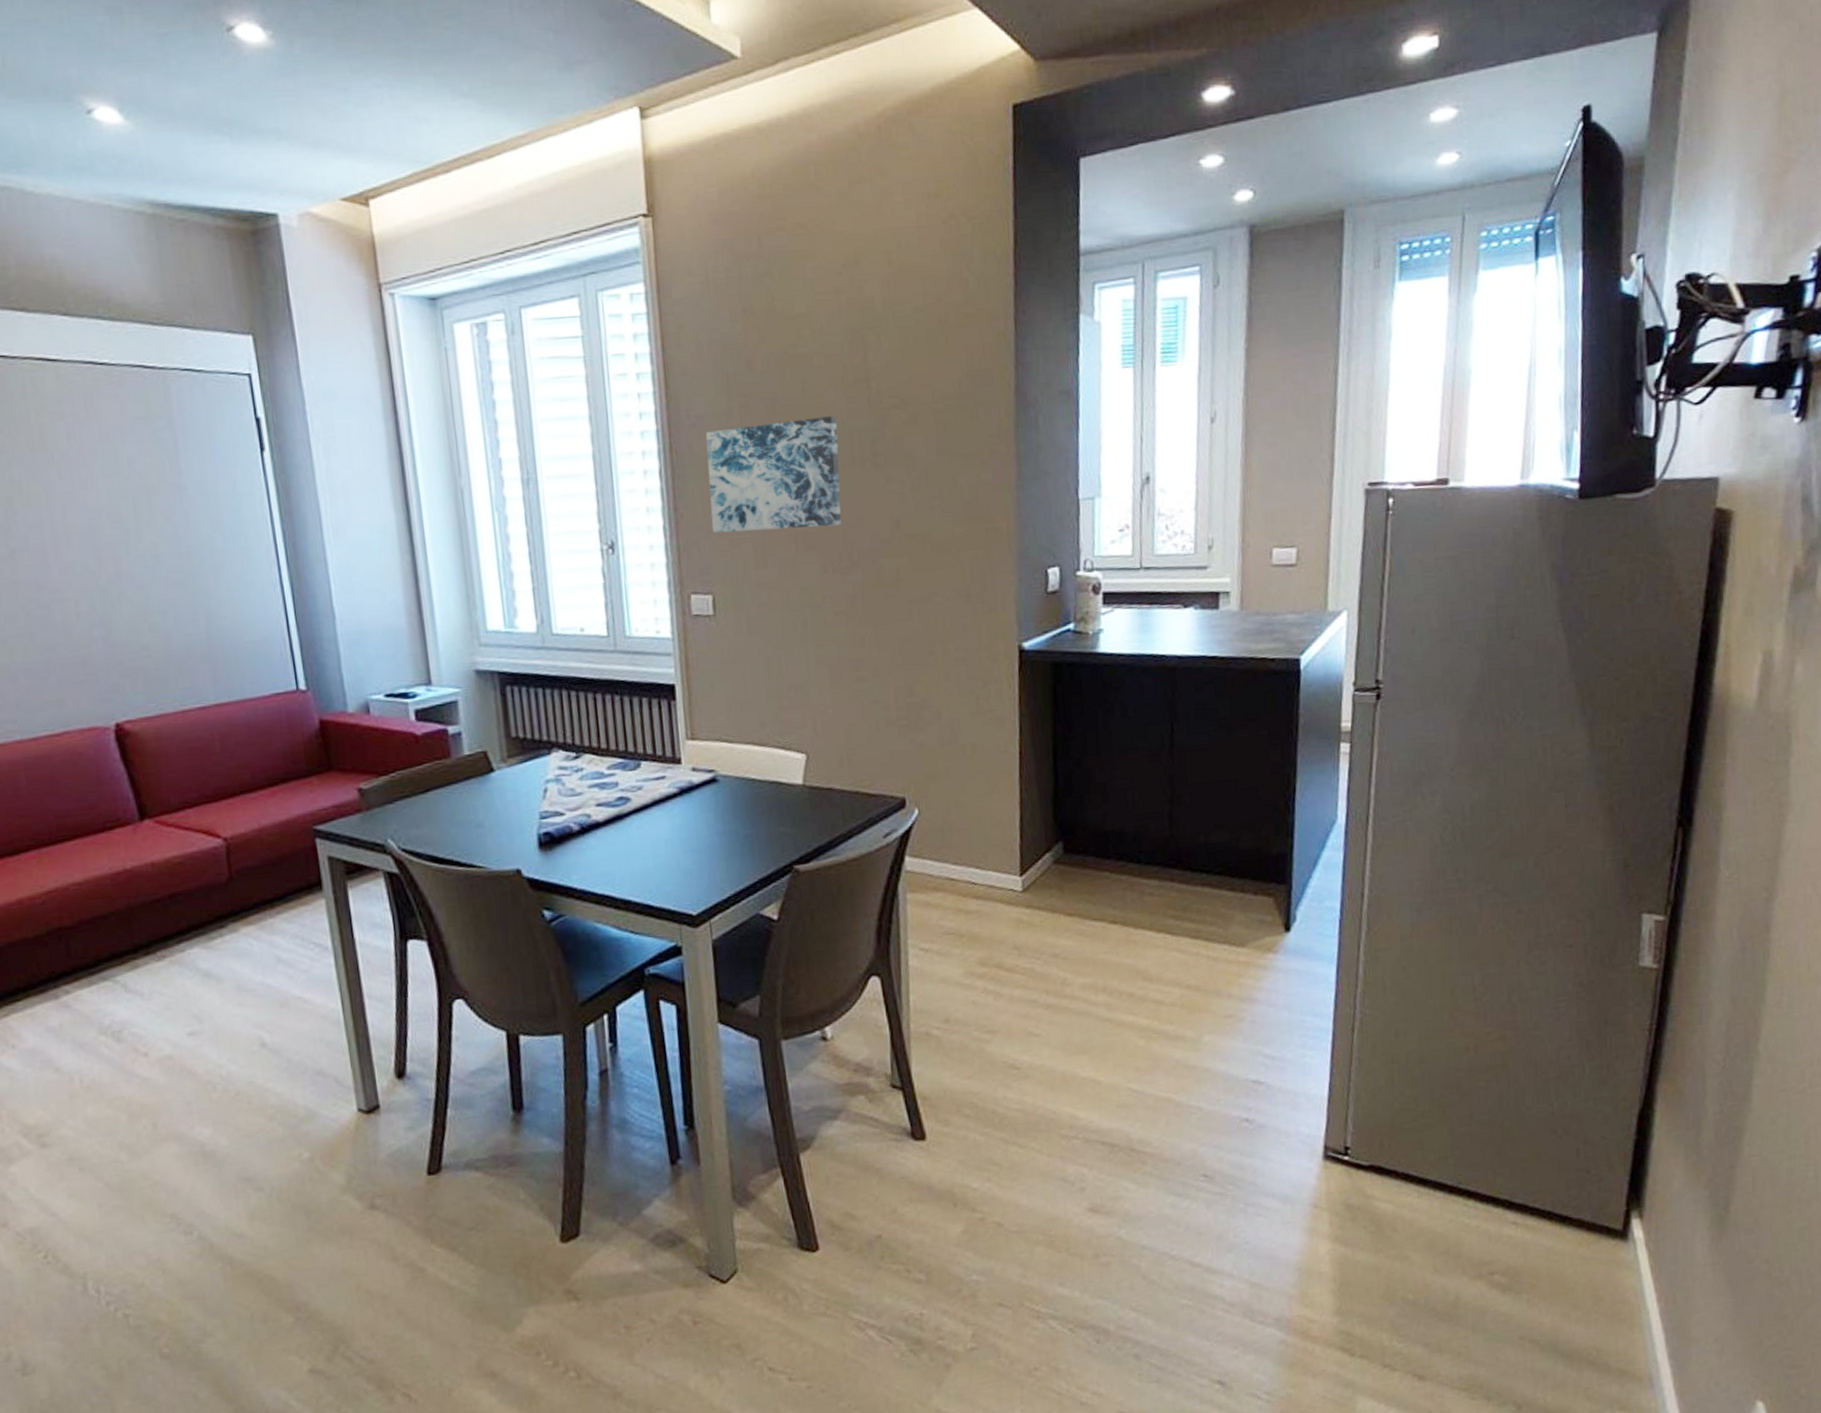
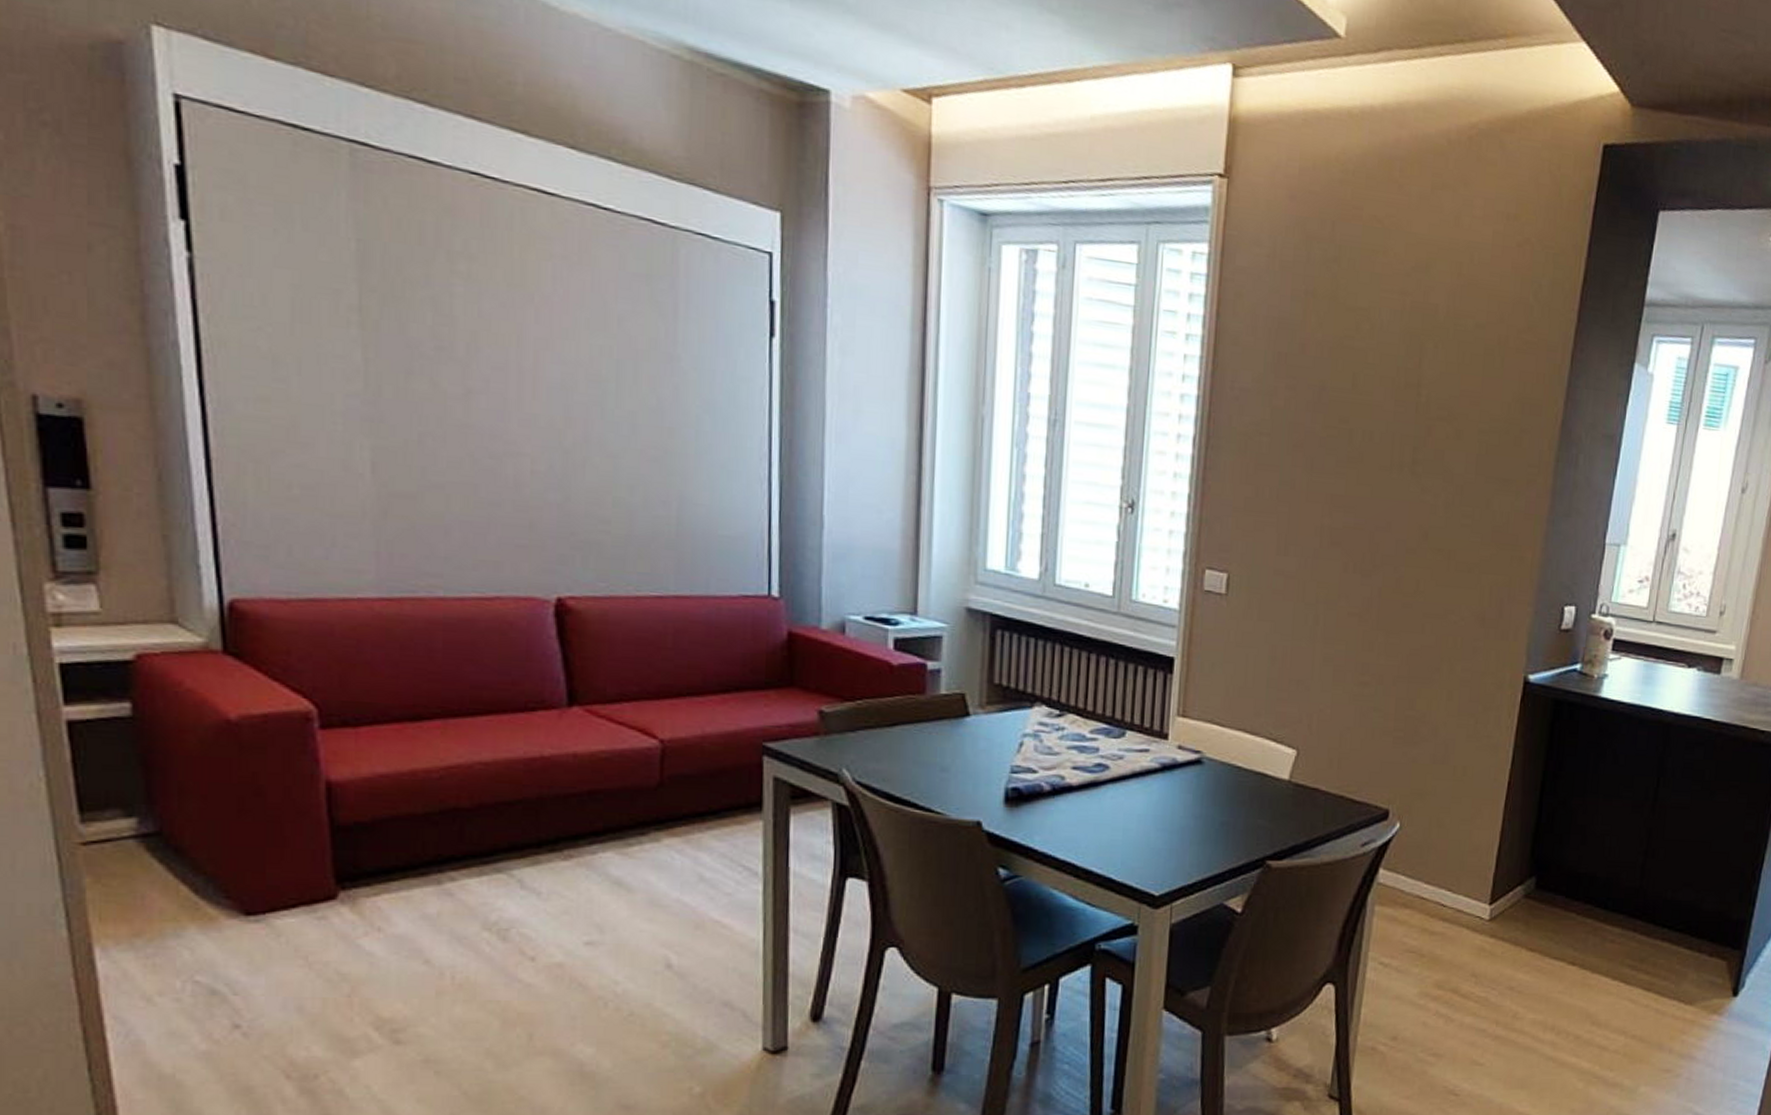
wall art: present [705,416,842,533] -> none [1238,407,1382,527]

